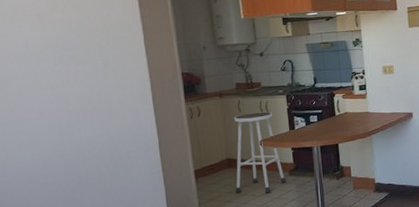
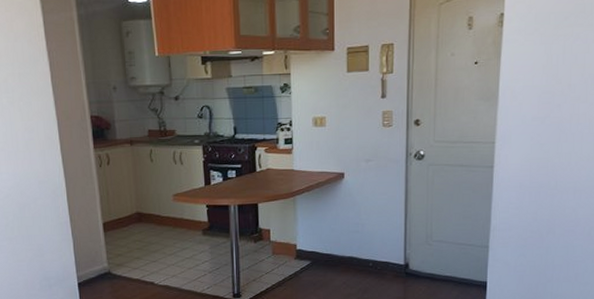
stool: present [233,111,287,193] -> none [144,163,200,252]

